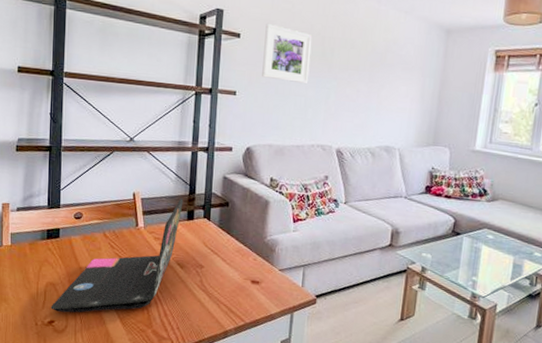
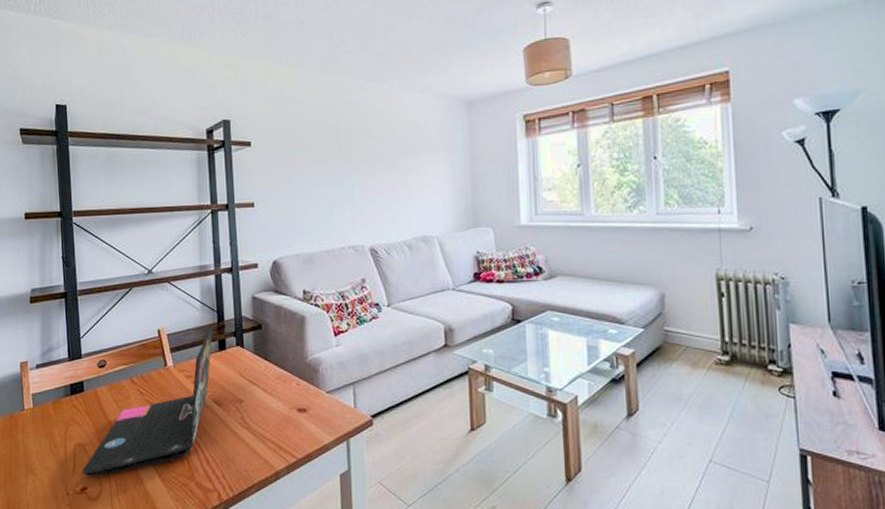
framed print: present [262,23,313,85] -> none [276,126,329,184]

